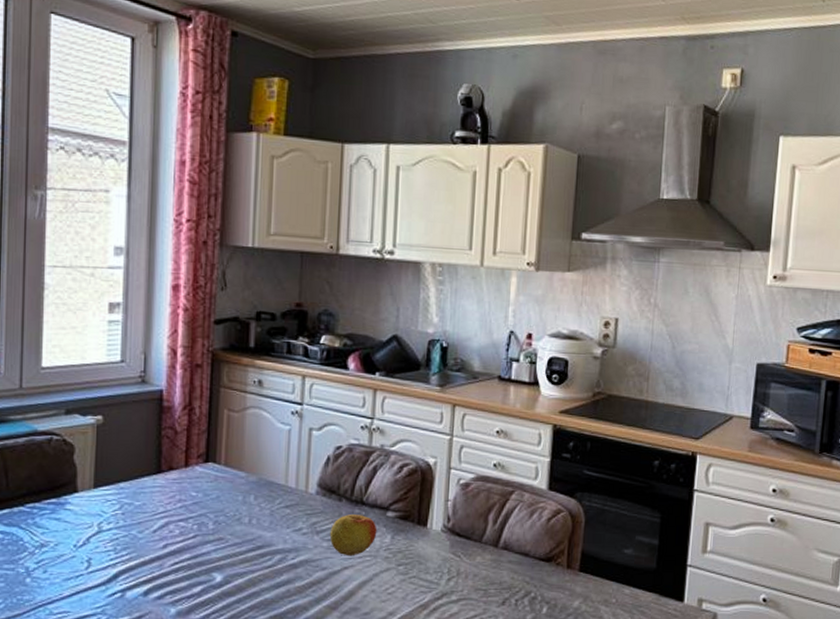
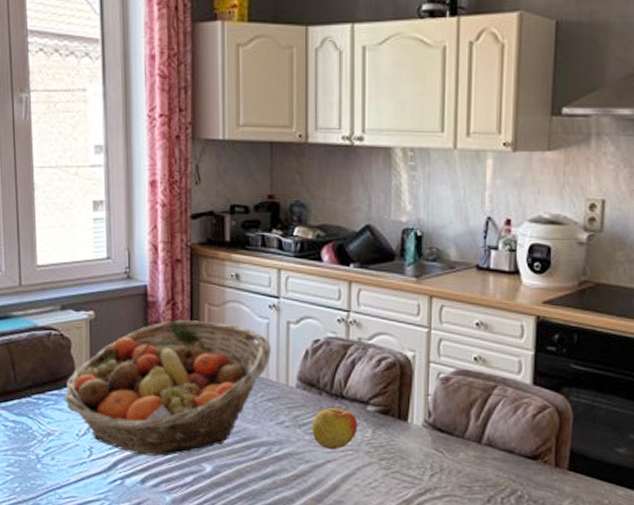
fruit basket: none [62,426,292,566] -> present [63,320,271,456]

